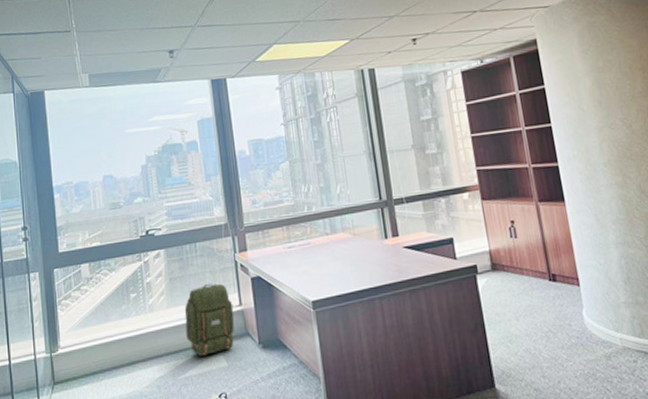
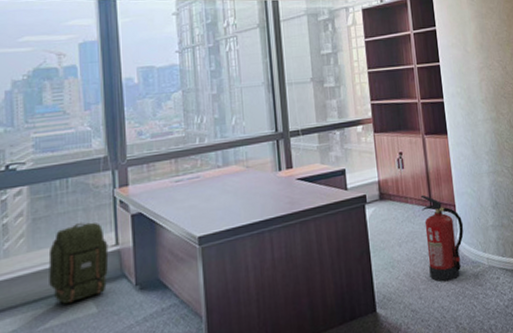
fire extinguisher: none [537,266,591,361] -> present [420,195,464,282]

